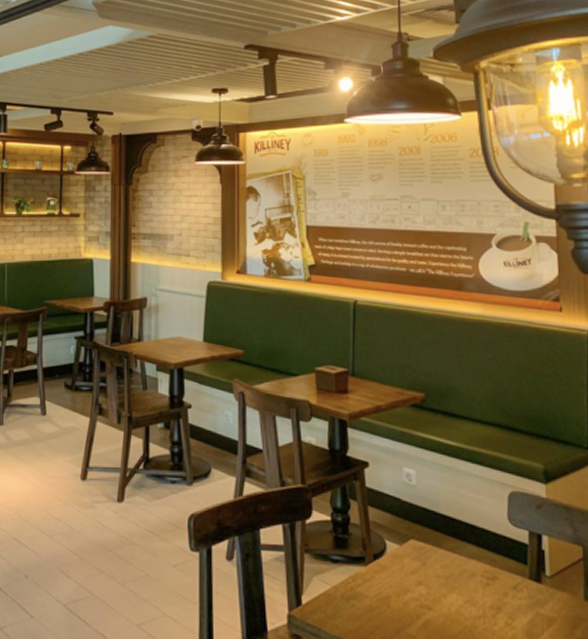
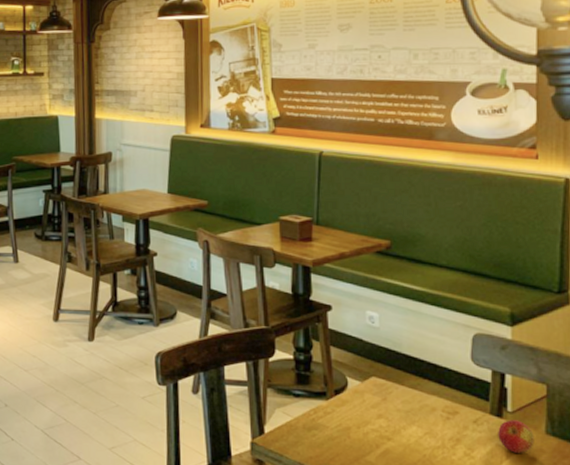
apple: none [537,585,574,622] -> present [498,420,534,453]

